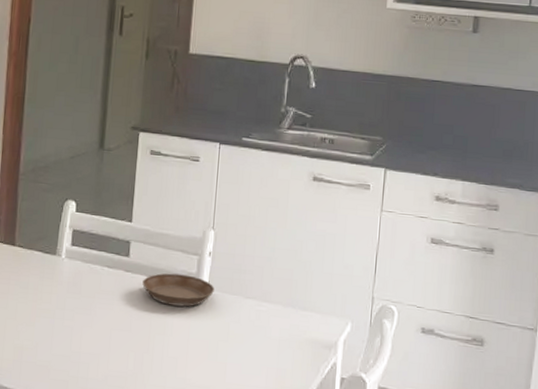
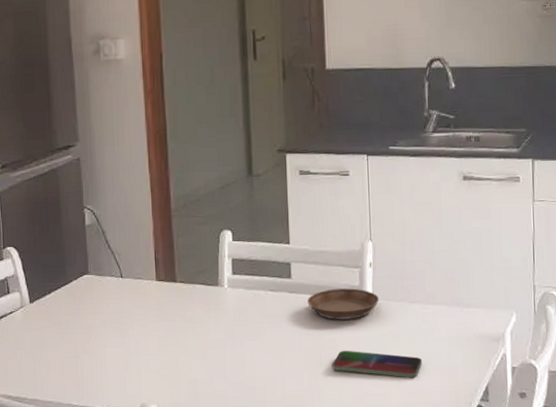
smartphone: none [159,336,251,375] -> present [332,350,423,378]

